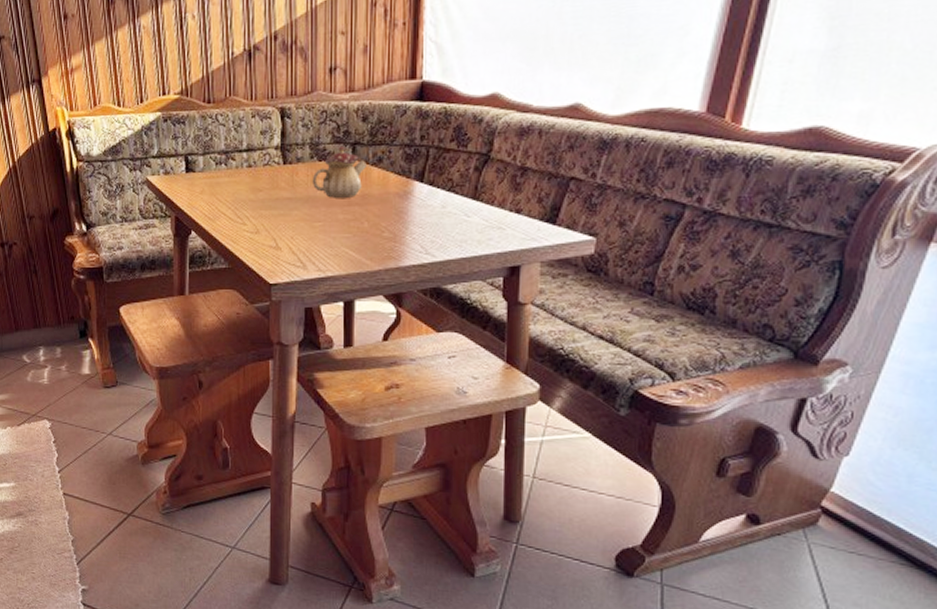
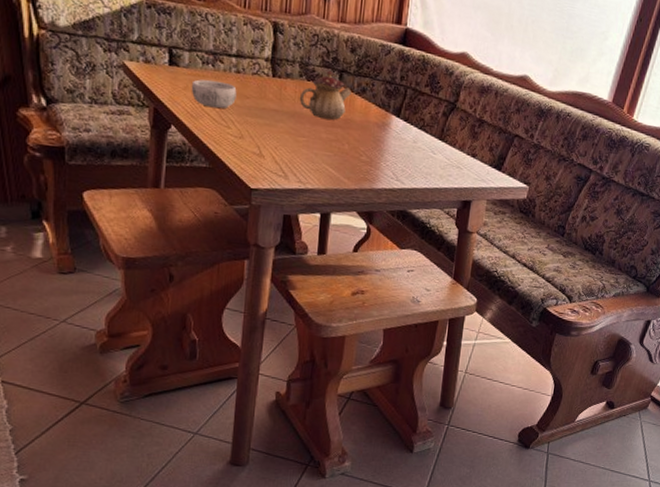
decorative bowl: none [207,179,250,207] -> present [191,79,237,109]

